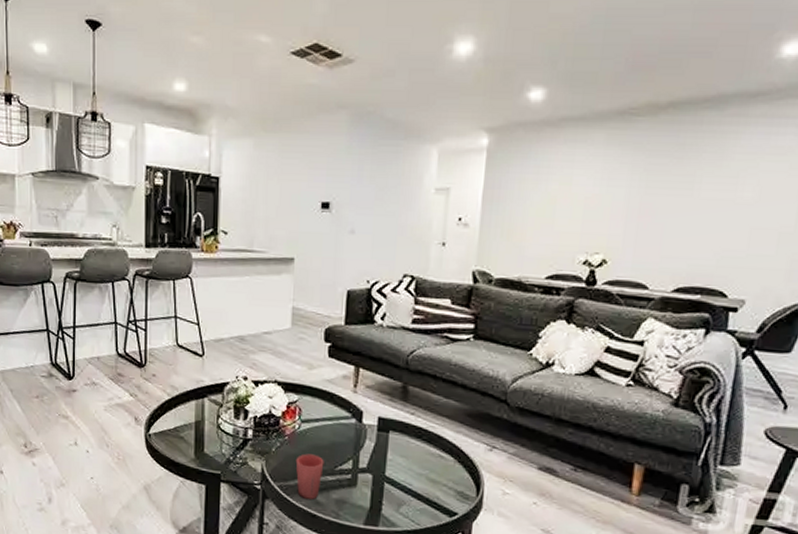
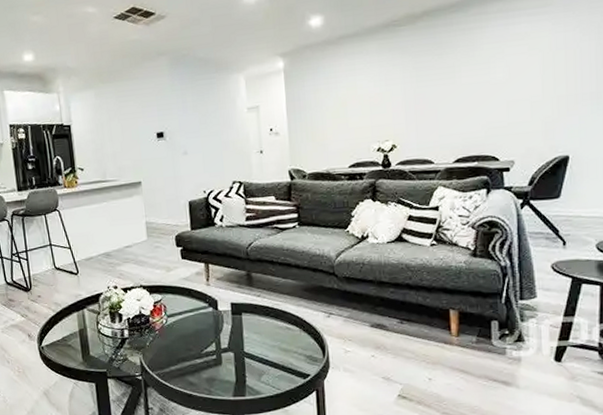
cup: present [295,454,324,500] -> none [167,343,192,383]

